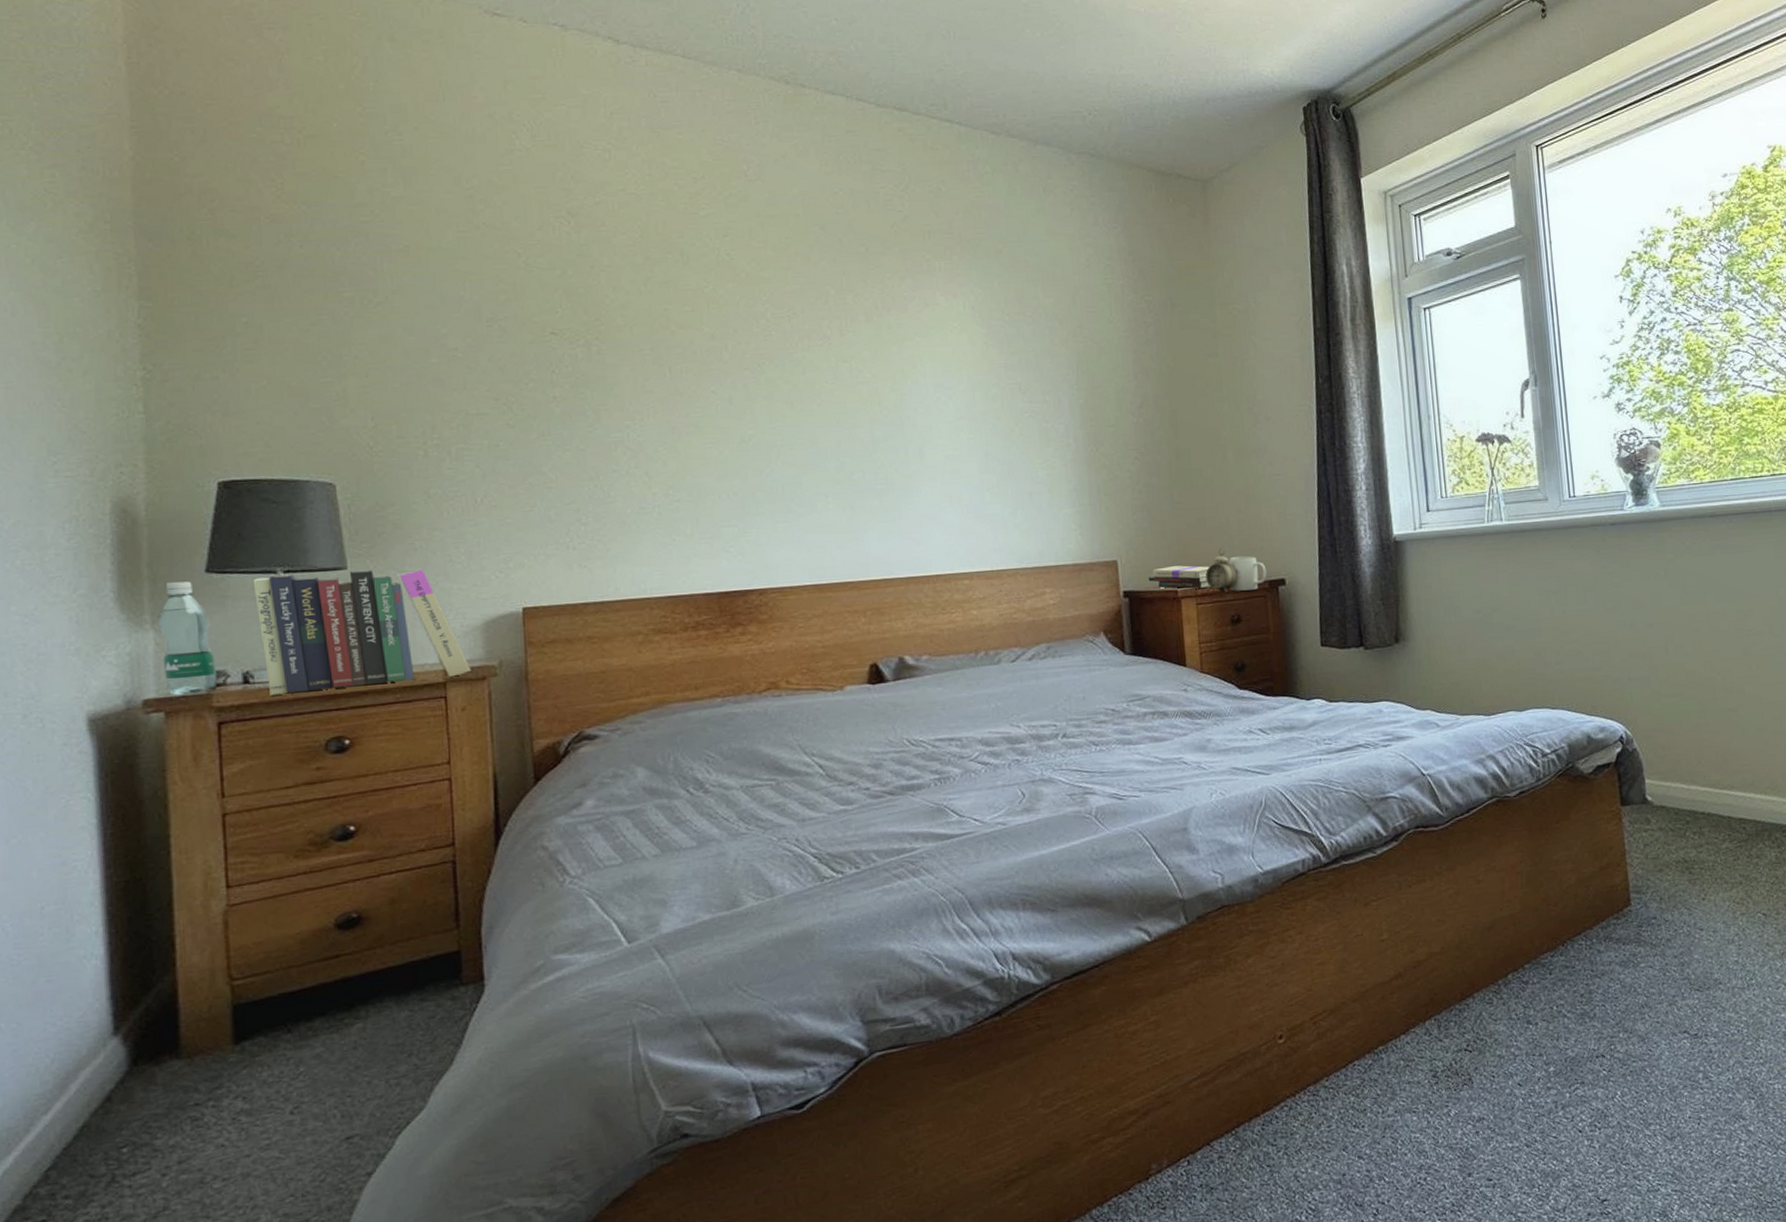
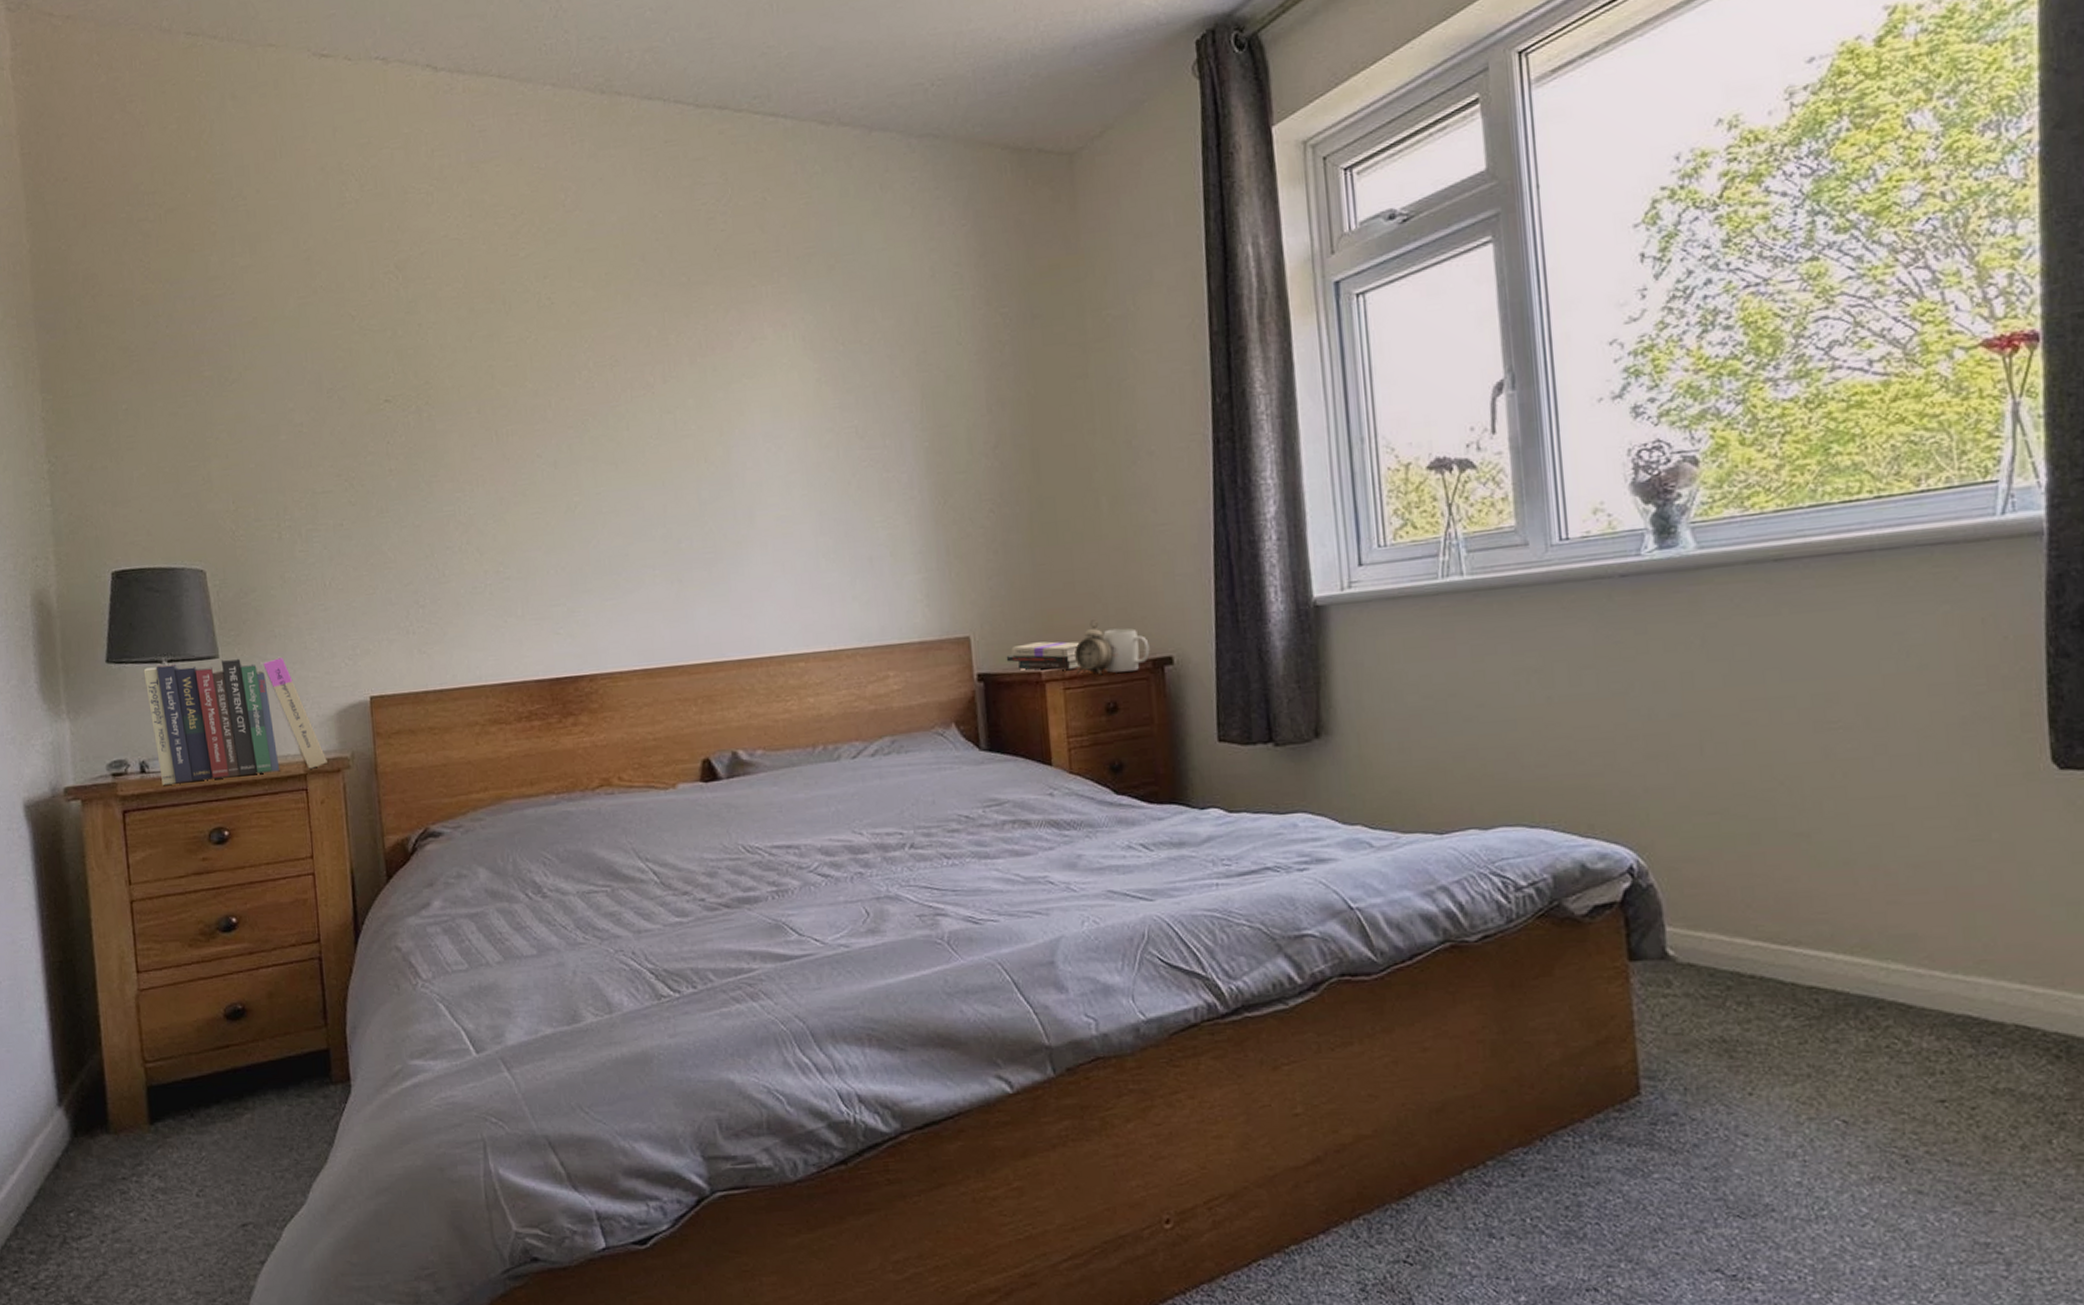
bottle: present [157,581,218,696] -> none [71,672,121,785]

